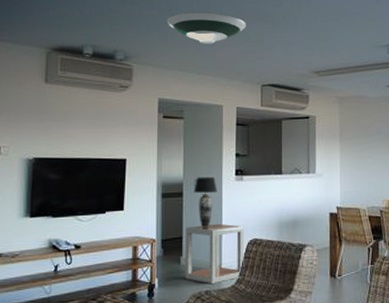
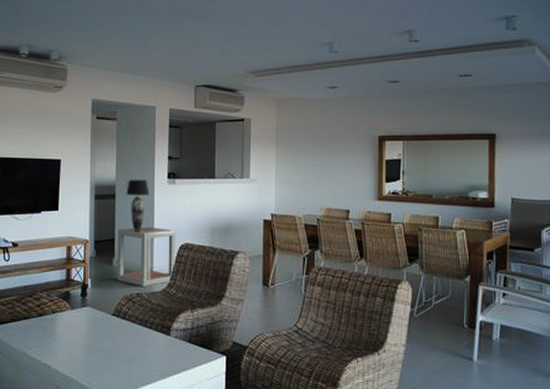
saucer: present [167,12,246,44] -> none [100,9,180,43]

